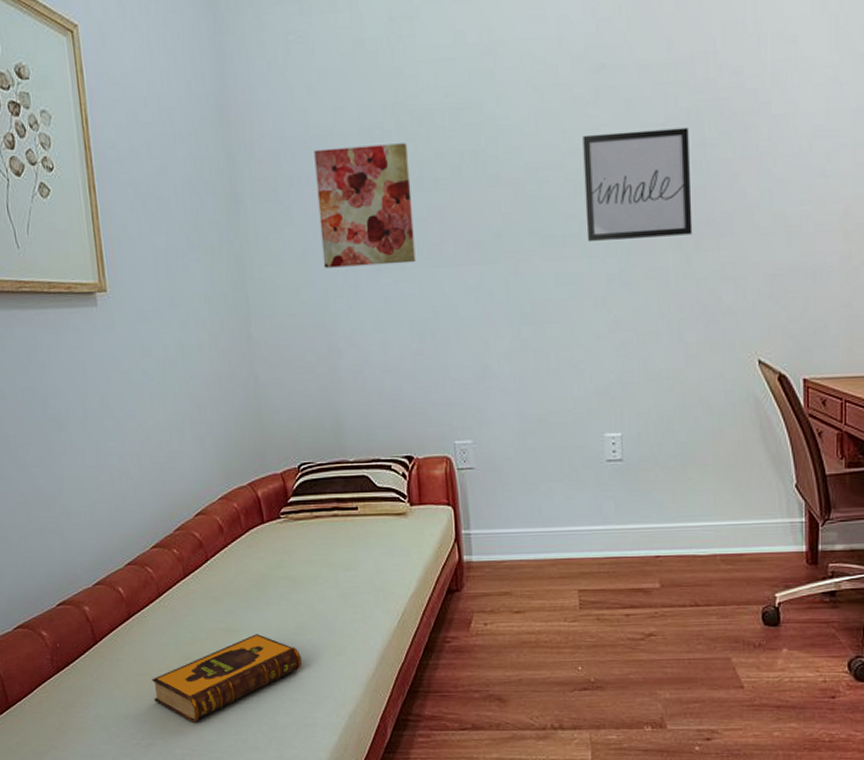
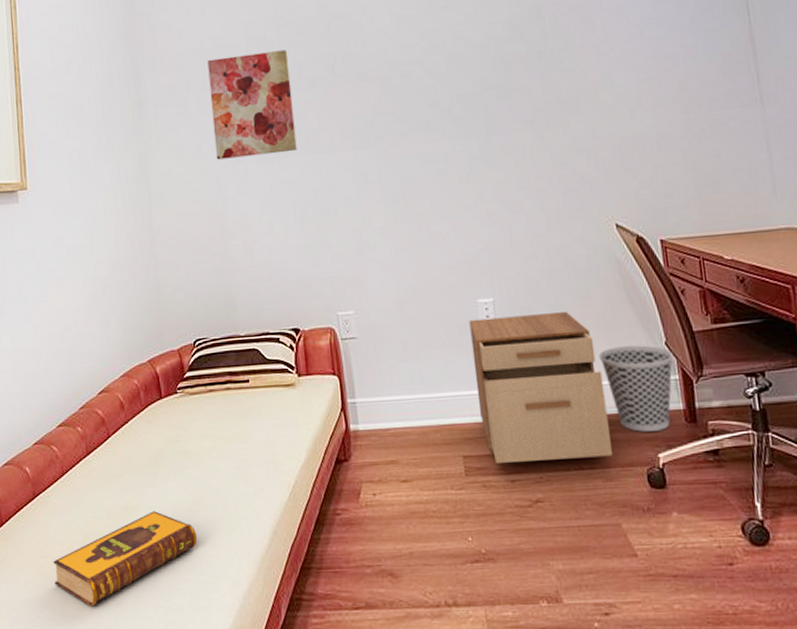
wall art: present [583,127,693,243] -> none [439,23,544,126]
filing cabinet: none [594,450,729,597] -> present [469,312,612,463]
wastebasket: none [726,486,802,572] -> present [598,345,673,432]

